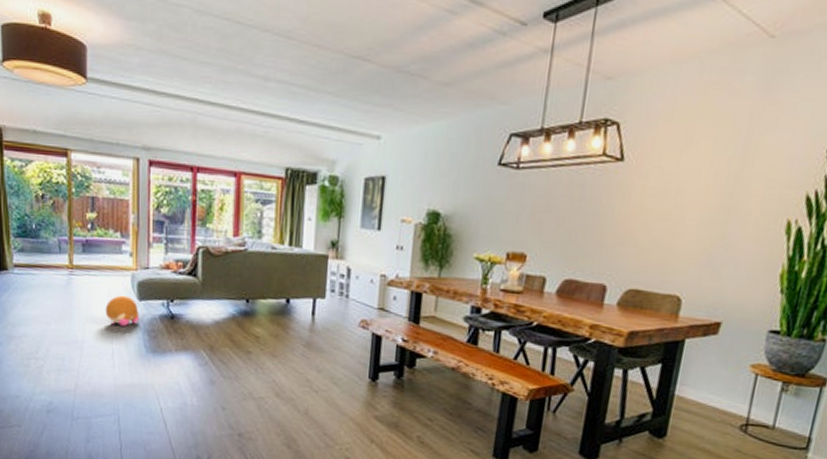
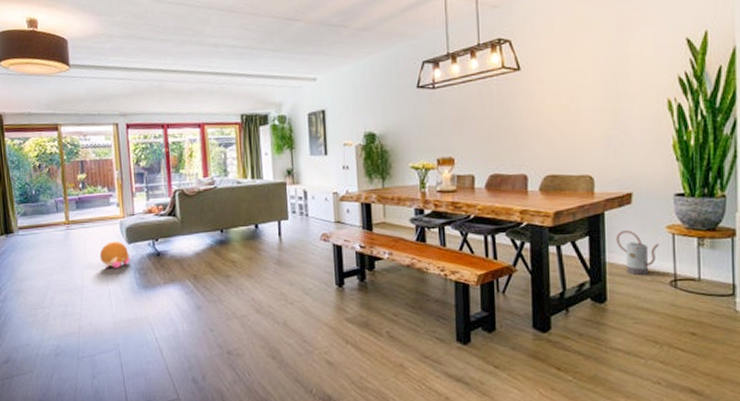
watering can: none [691,363,739,416] -> present [616,231,659,276]

